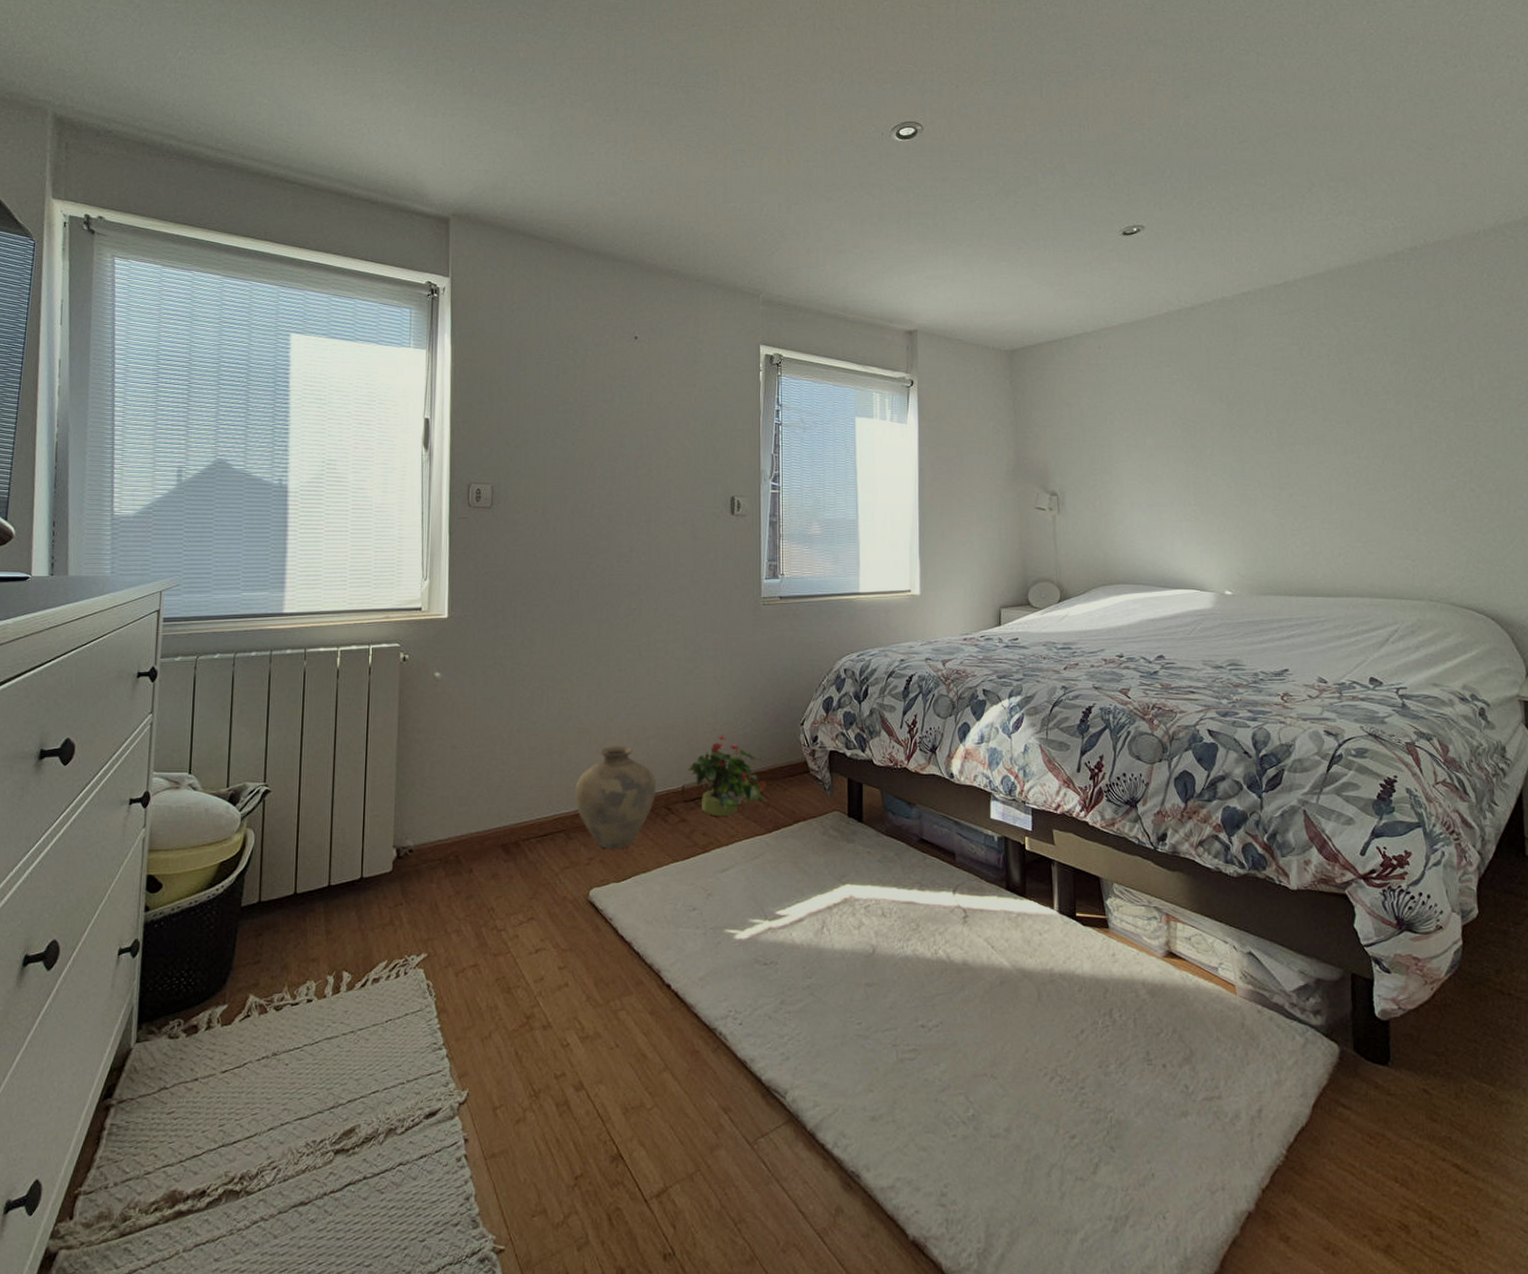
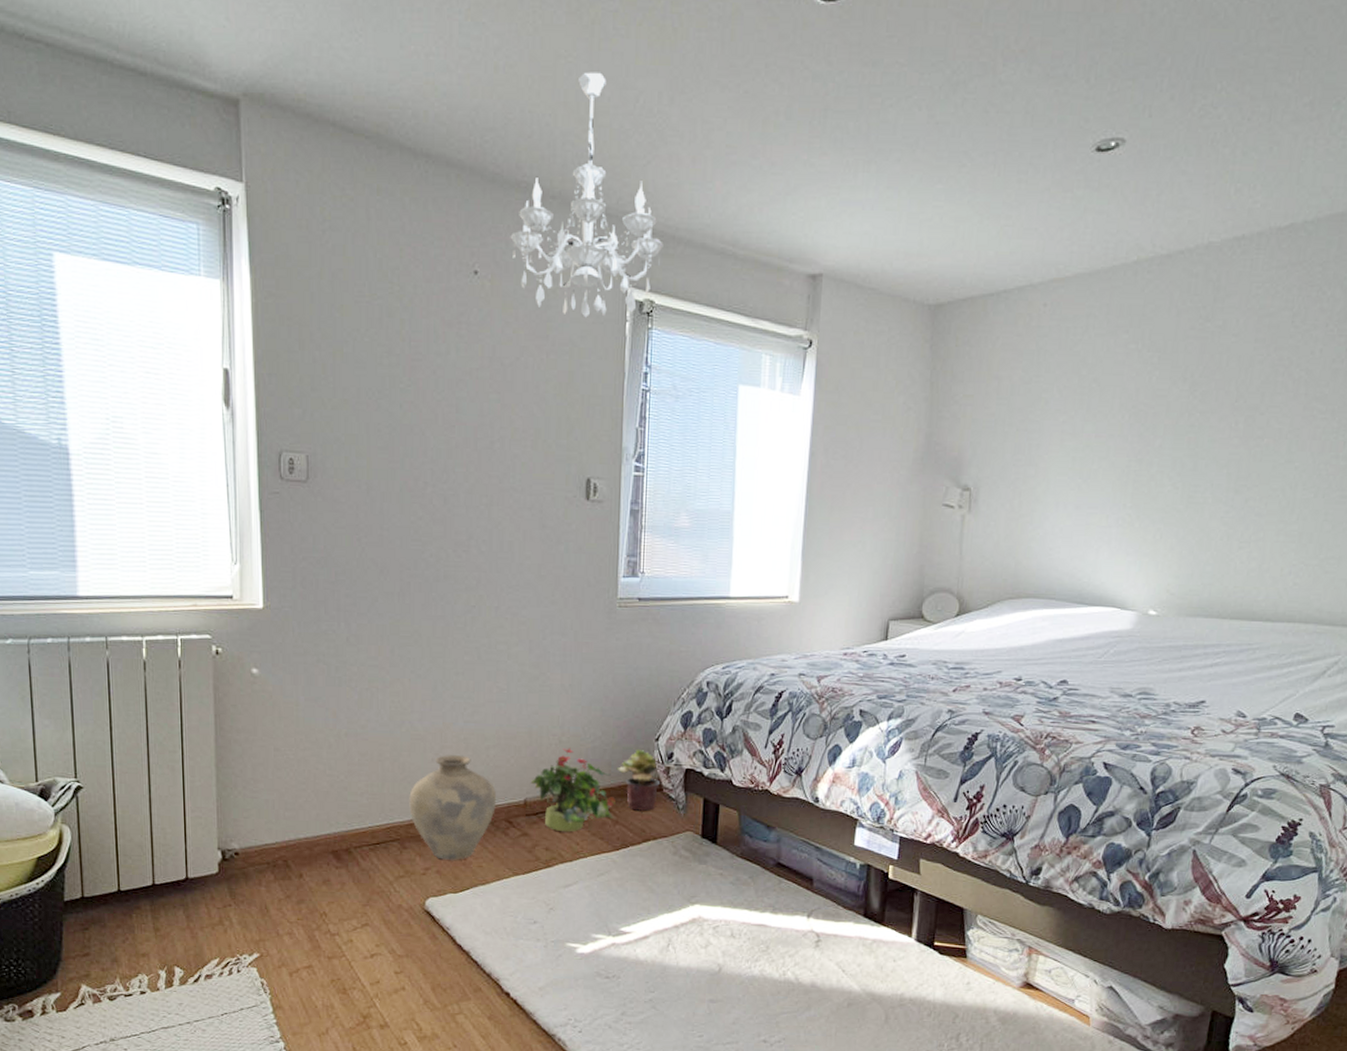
chandelier: none [663,191,787,369] -> present [510,72,663,318]
potted plant: none [766,734,808,793] -> present [616,750,661,811]

